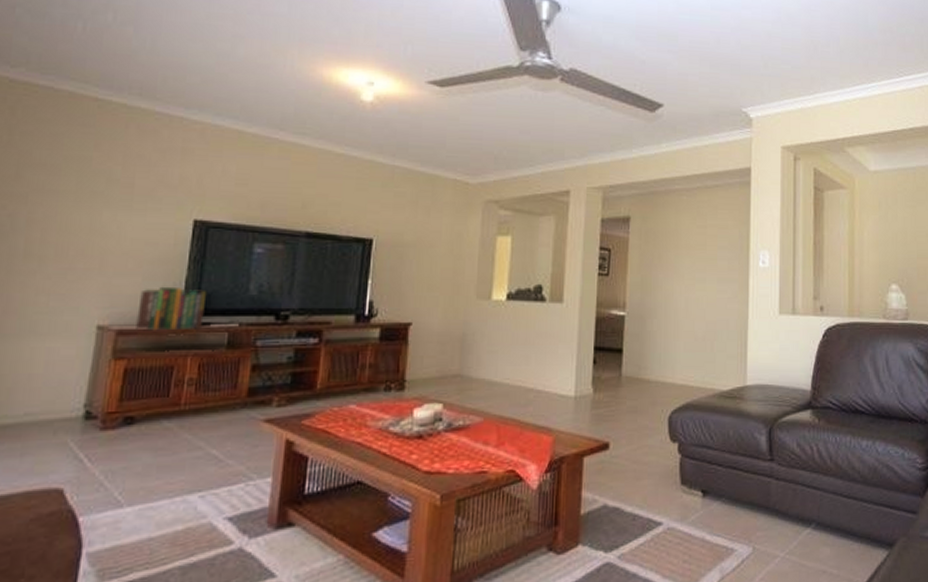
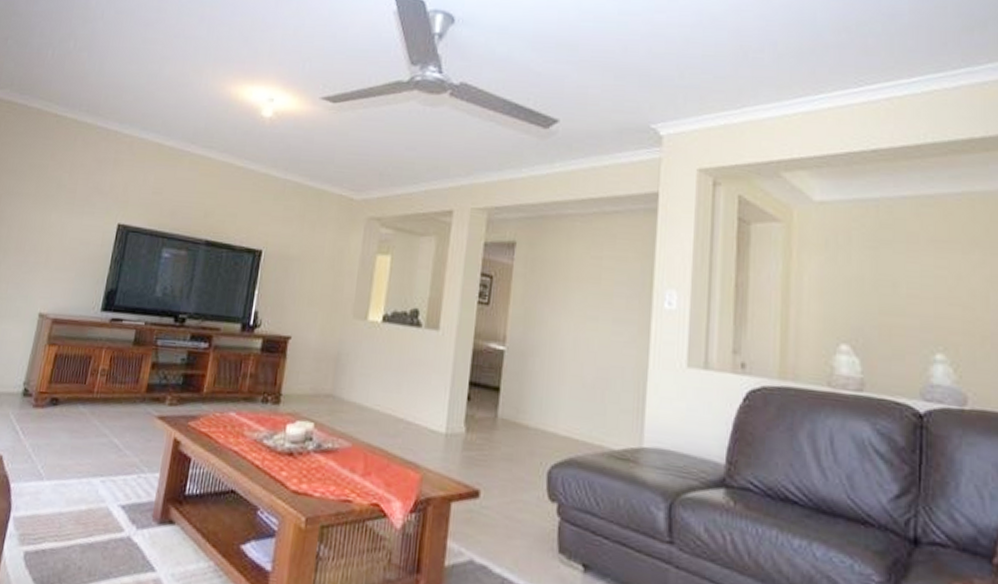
books: present [136,286,208,331] -> none [66,282,123,325]

